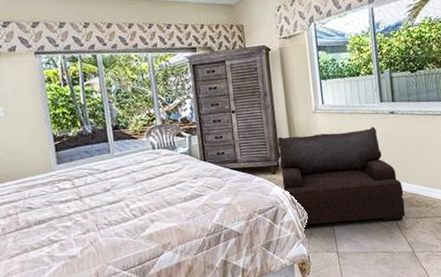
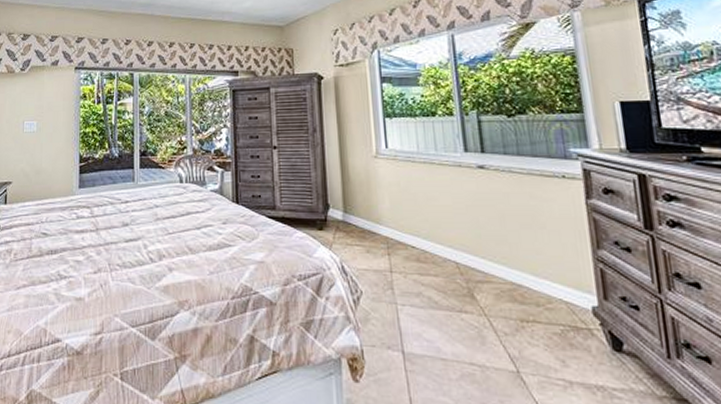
armchair: present [277,127,406,228] -> none [326,183,504,320]

